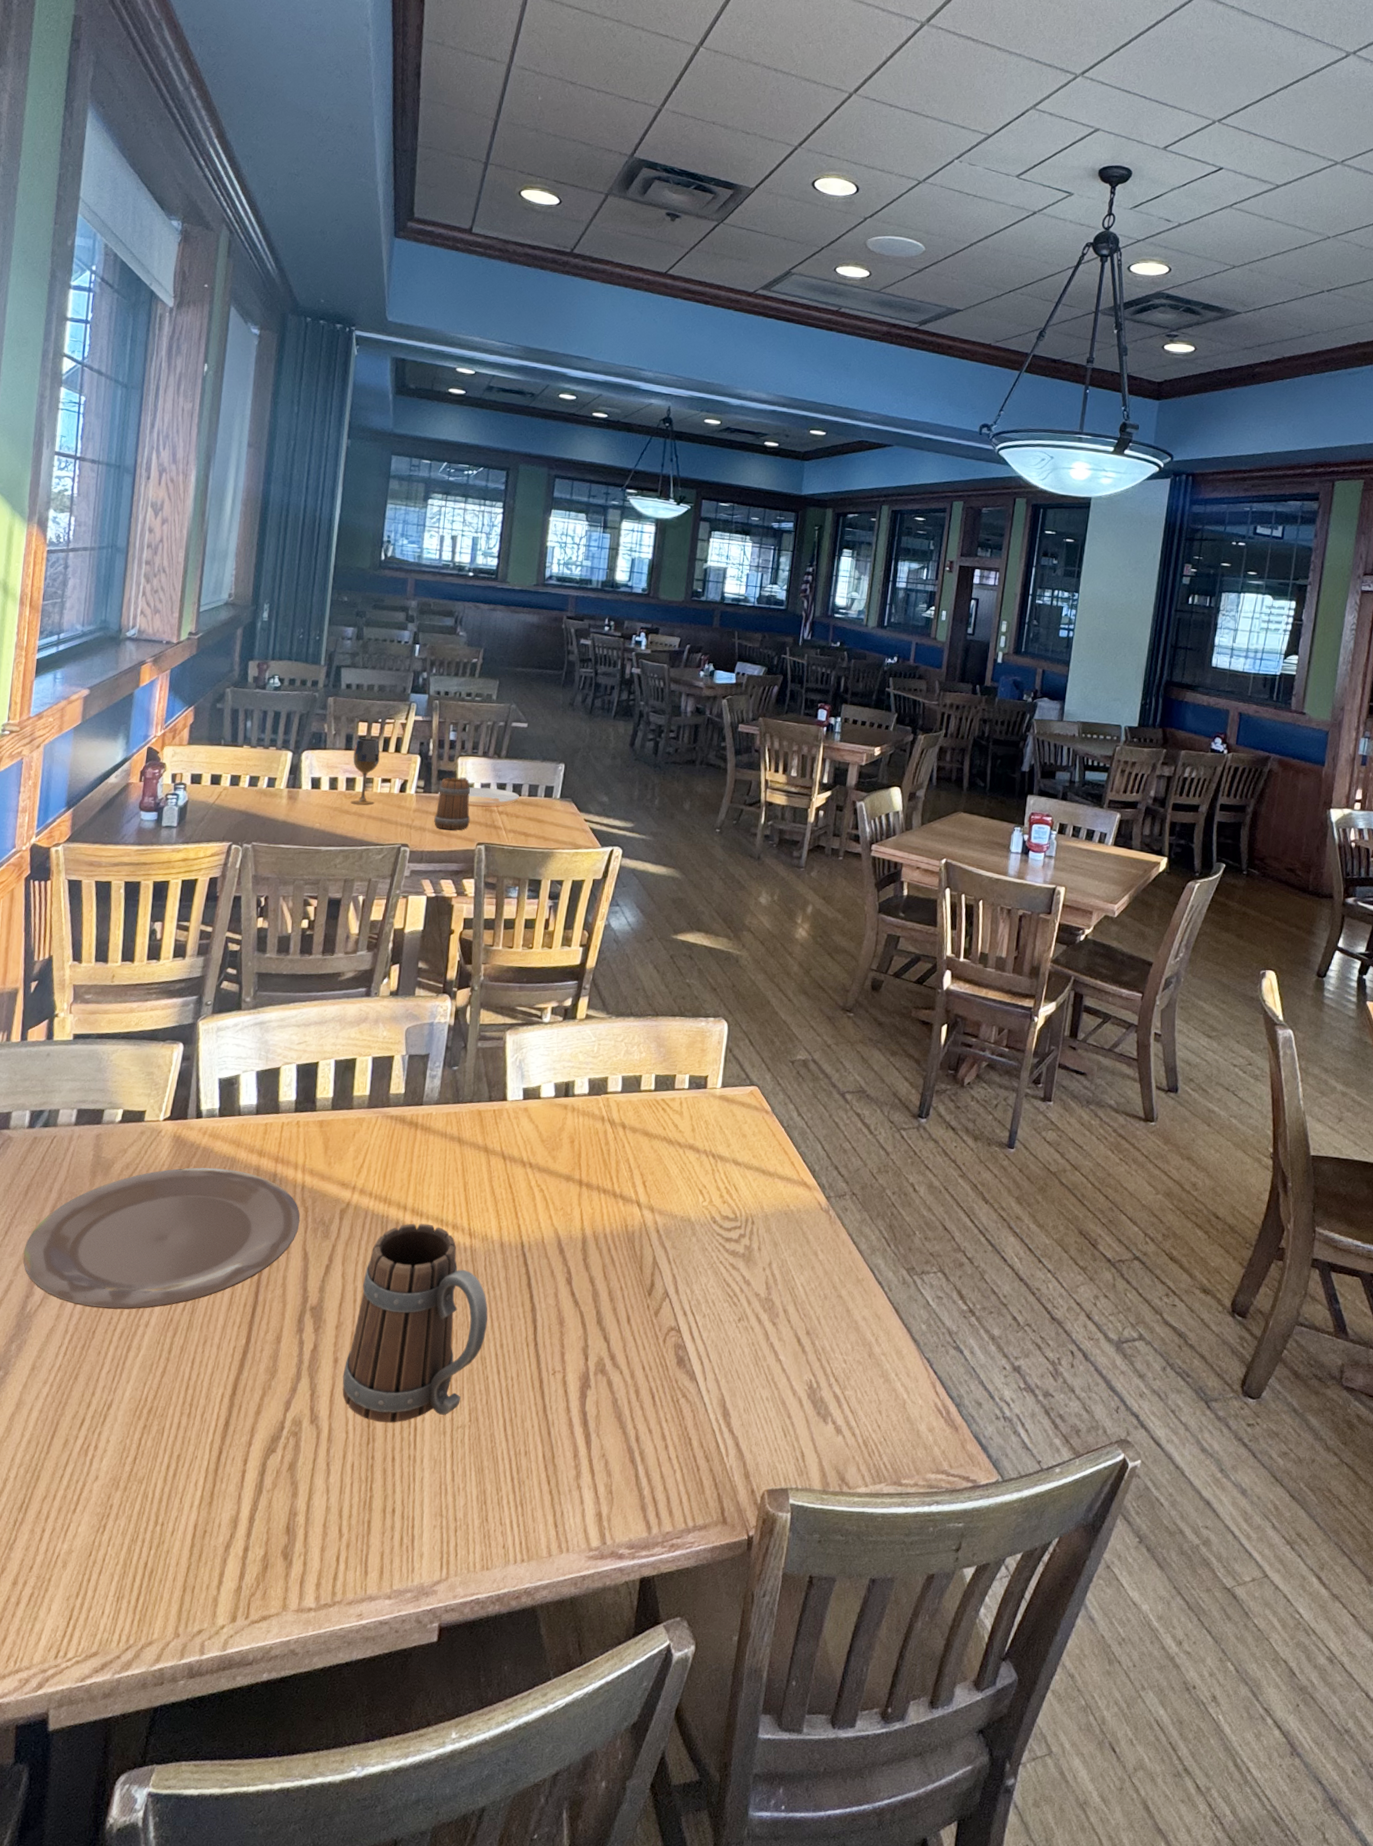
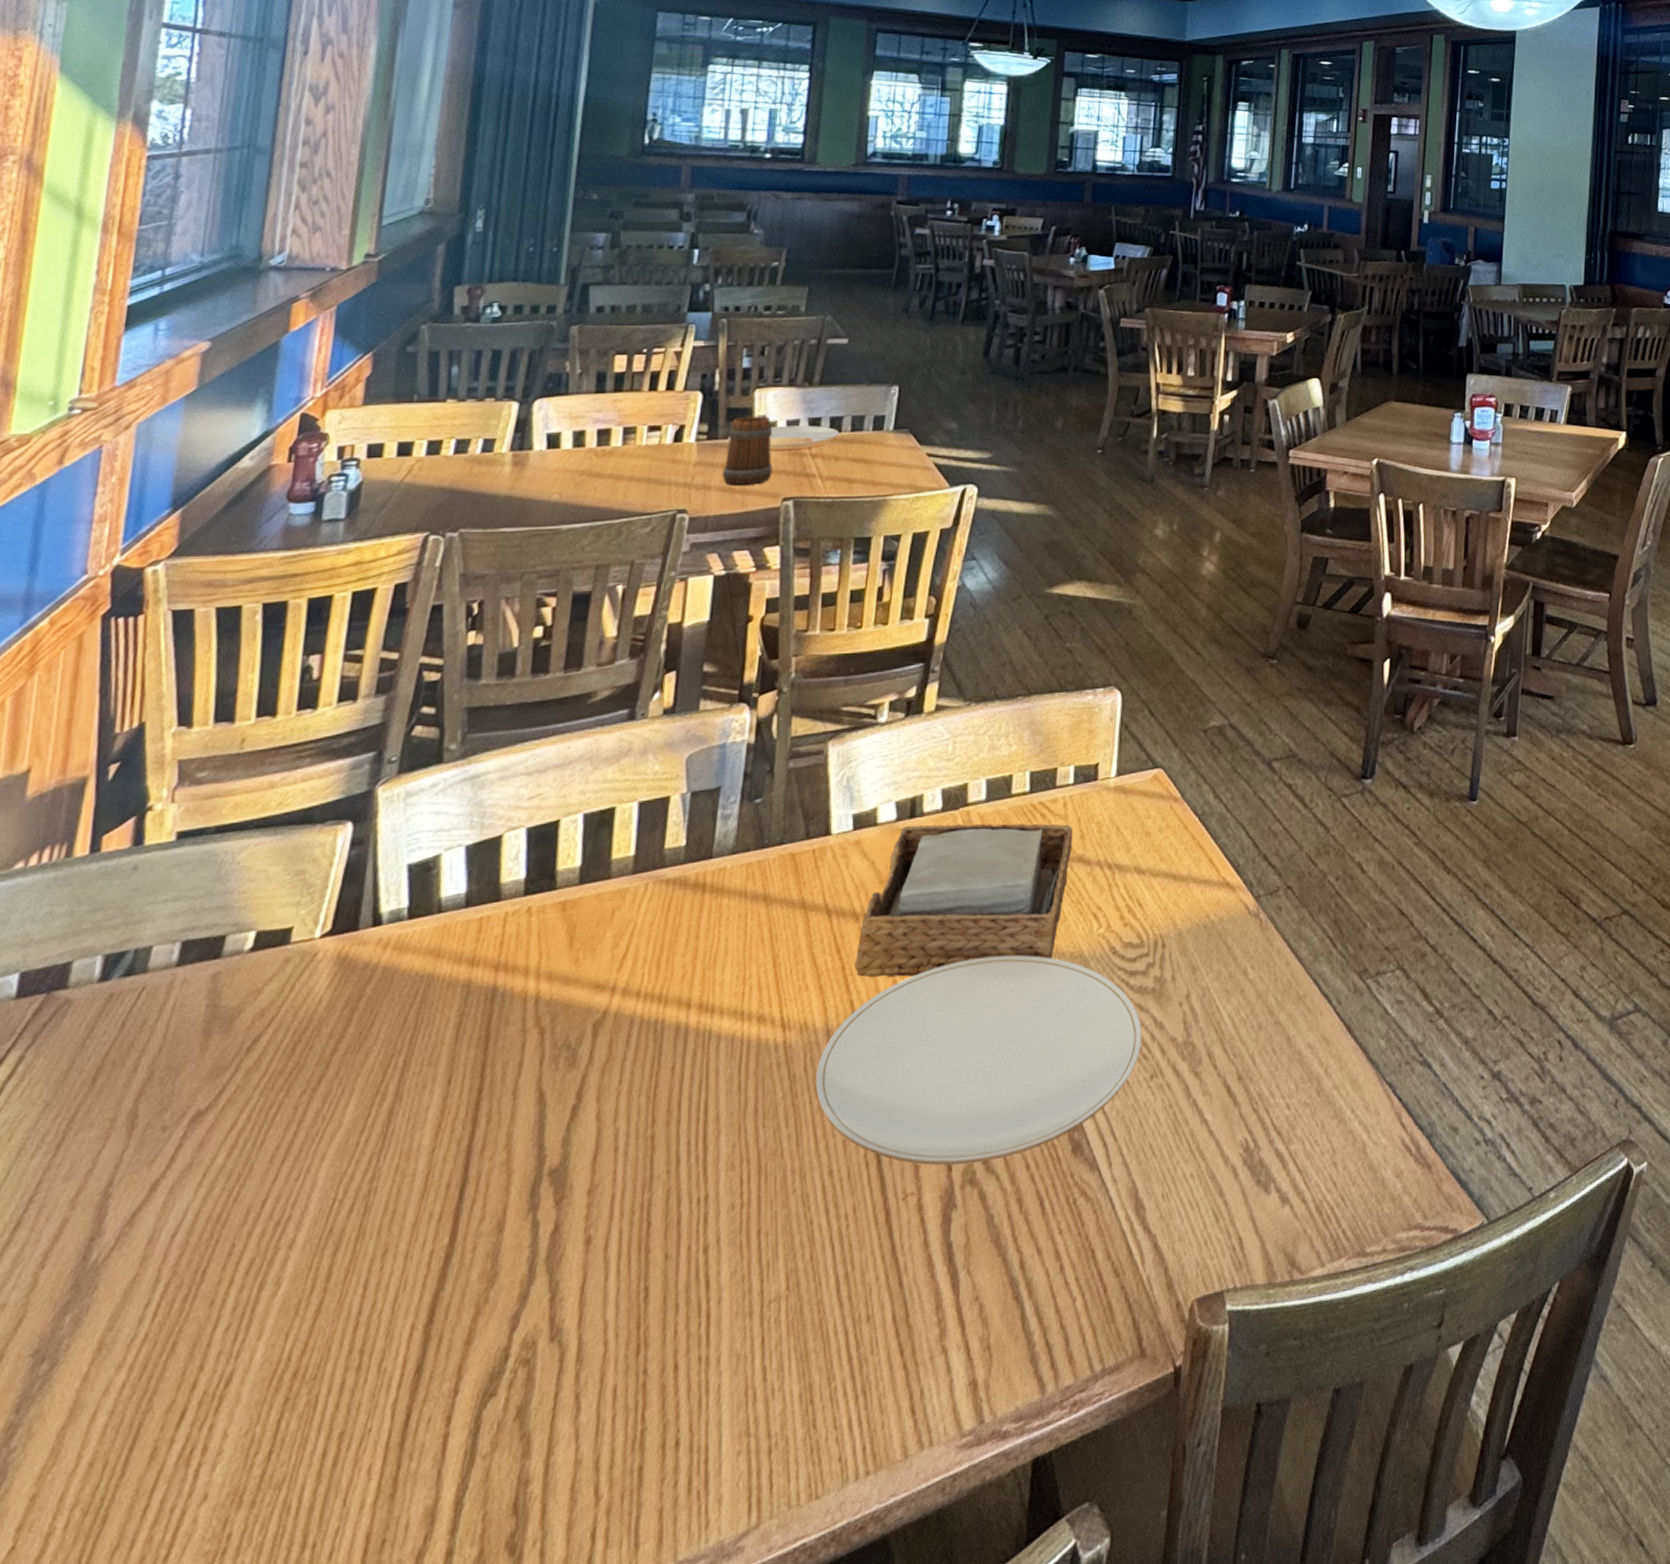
plate: present [22,1167,300,1310] -> none [85,992,533,1236]
beer mug: present [342,1223,488,1423] -> none [598,1021,811,1319]
wine glass: present [350,738,380,806] -> none [603,375,646,465]
plate: none [492,1208,734,1359] -> present [815,954,1142,1166]
napkin holder: none [522,1103,687,1219] -> present [855,823,1073,978]

